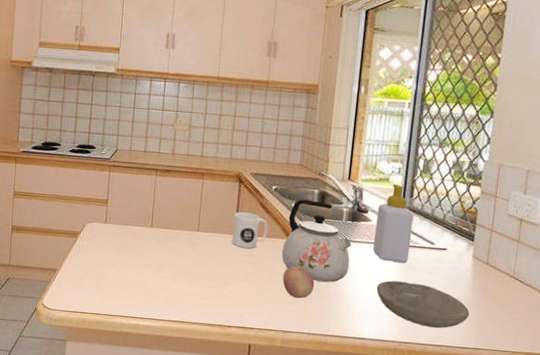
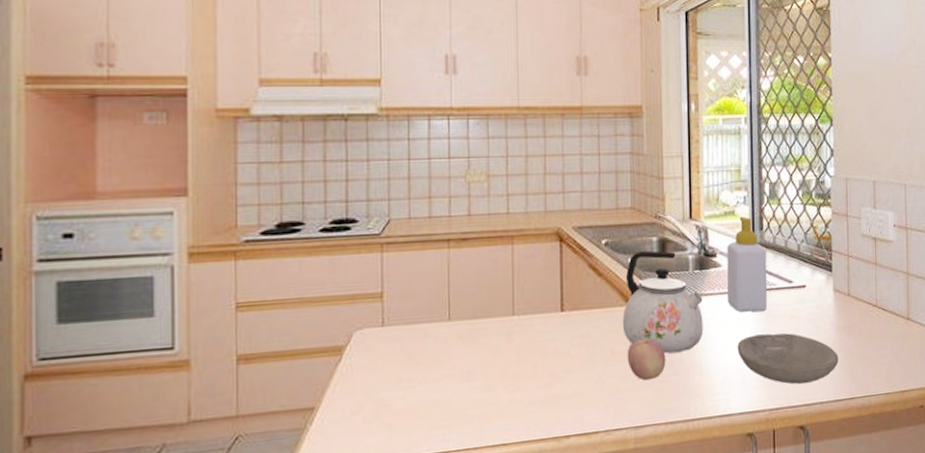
mug: present [231,212,268,248] -> none [557,279,603,327]

